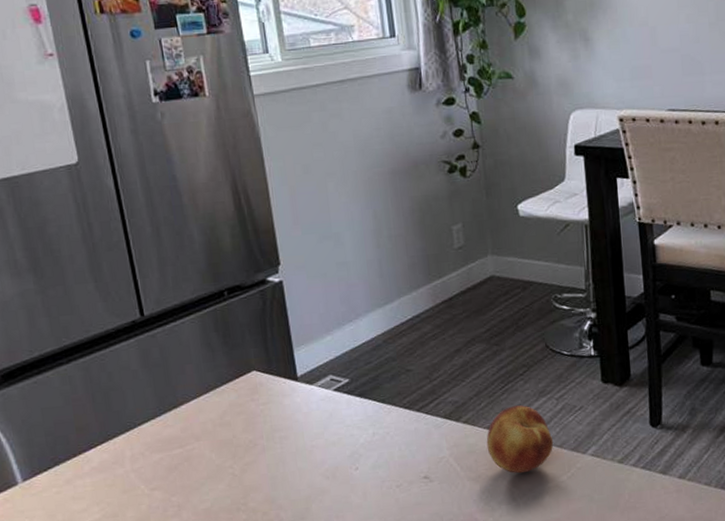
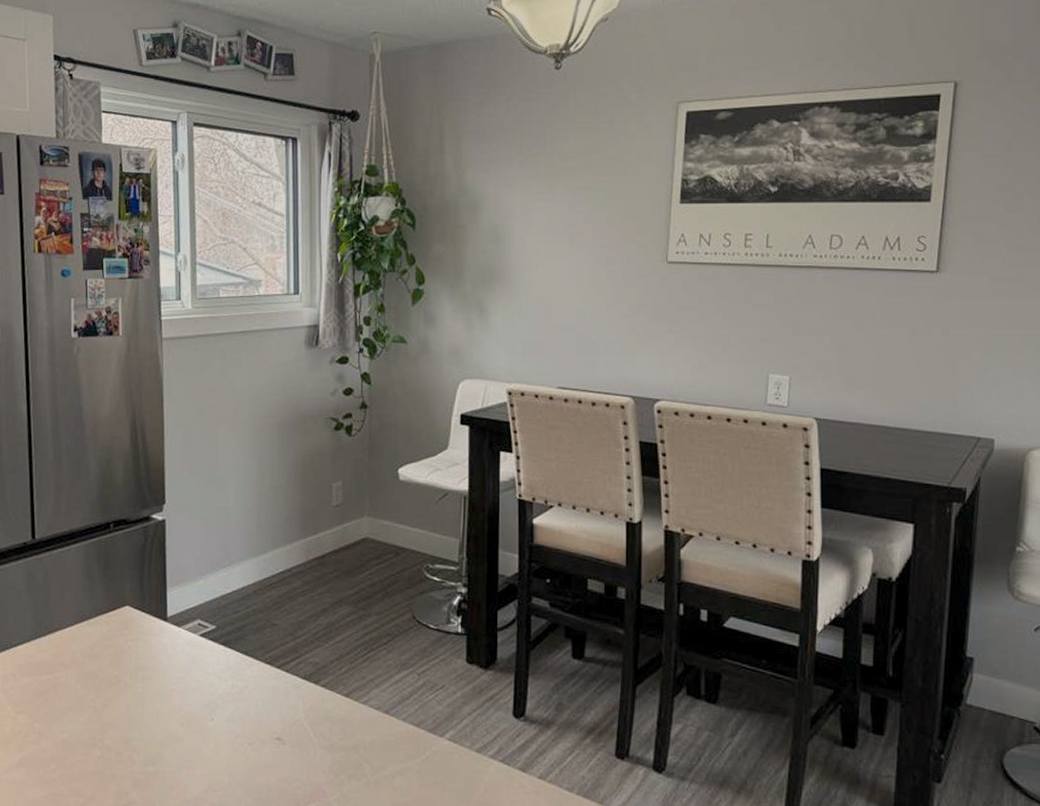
fruit: present [486,405,554,474] -> none [343,675,411,749]

